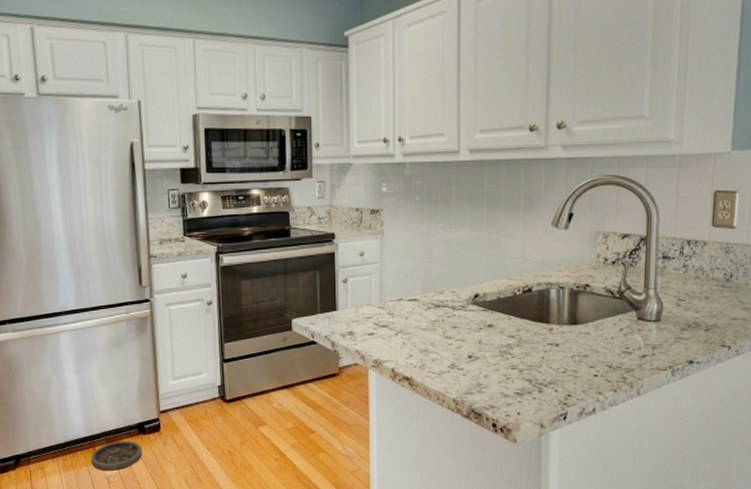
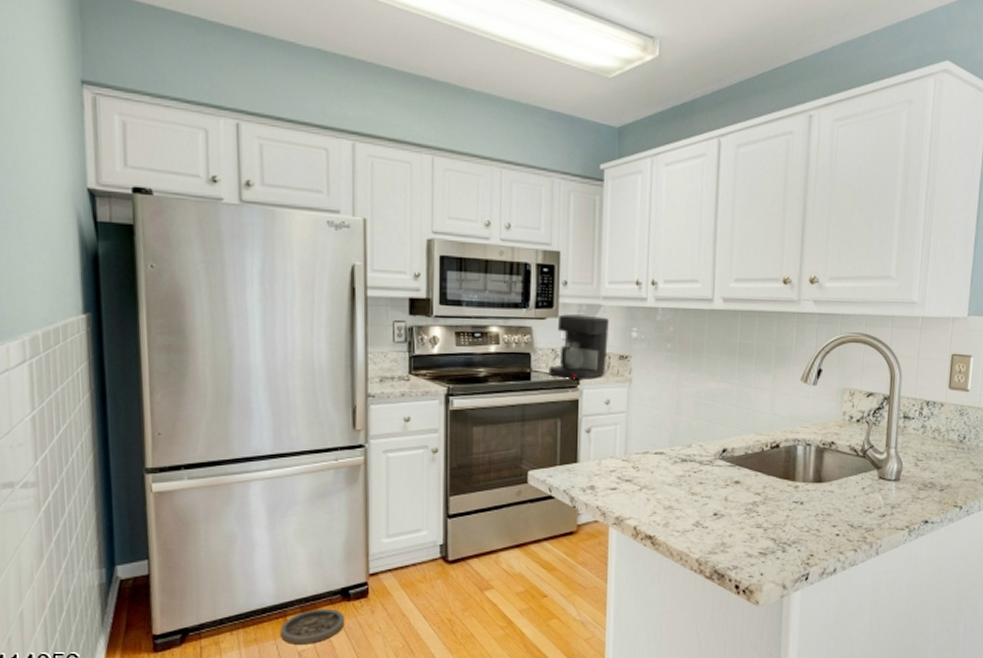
coffee maker: none [306,174,360,235] -> present [548,314,609,381]

